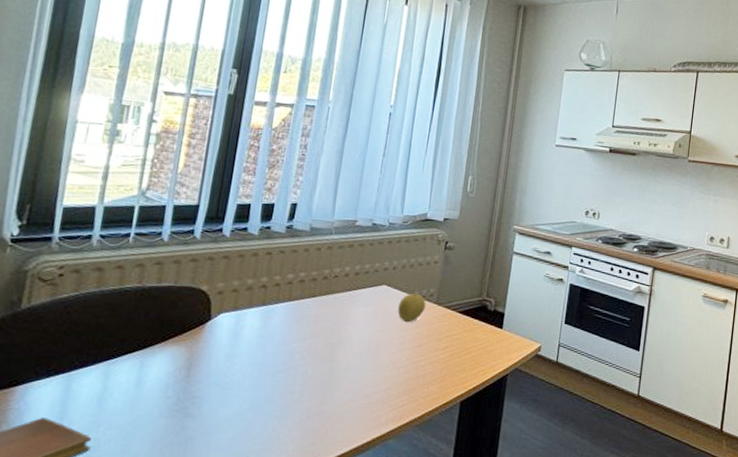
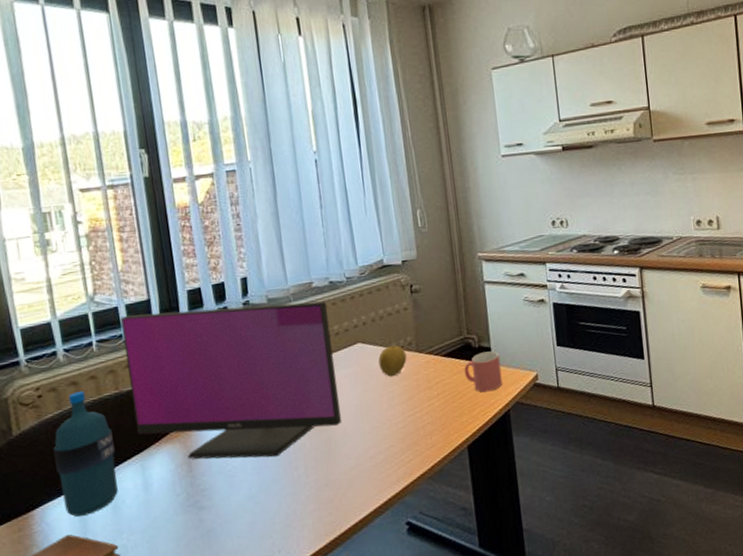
water bottle: none [49,278,122,401] -> present [53,391,118,517]
computer monitor: none [147,215,365,378] -> present [120,300,342,459]
mug: none [474,316,511,354] -> present [464,351,503,393]

